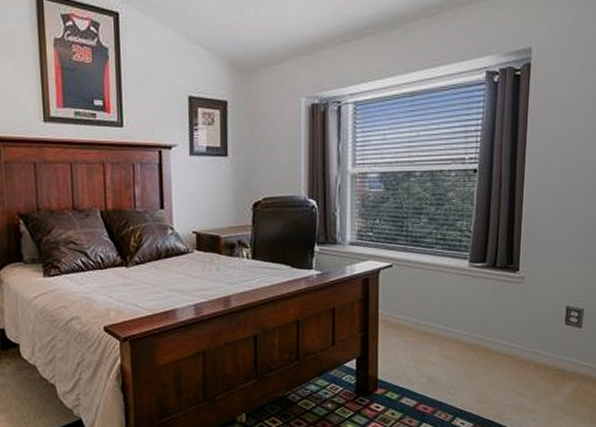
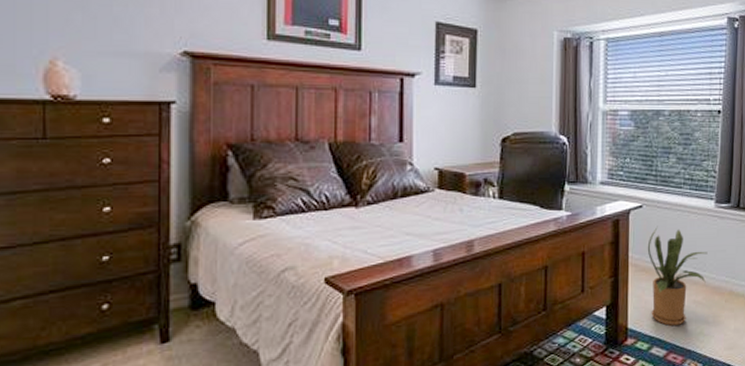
house plant: none [397,284,461,379] -> present [647,225,708,326]

